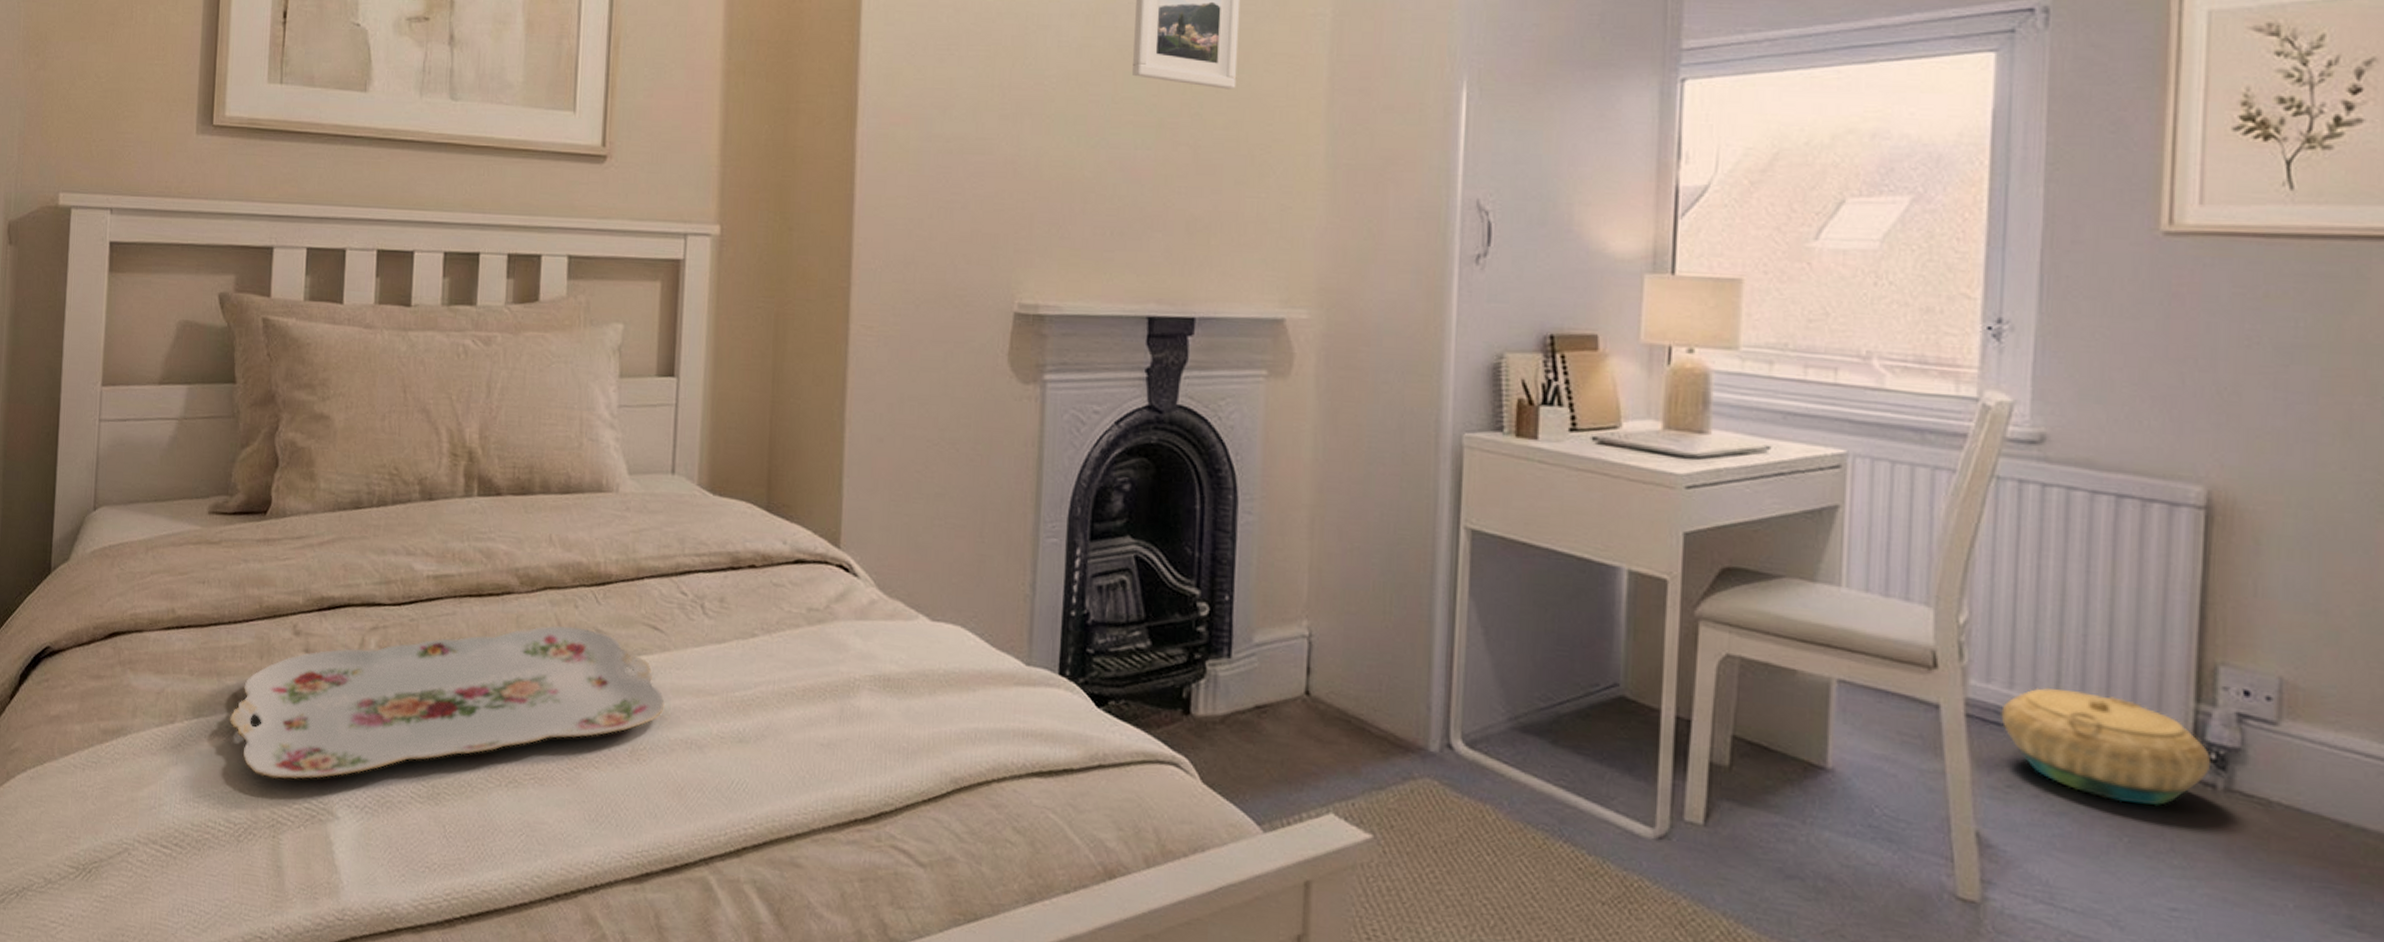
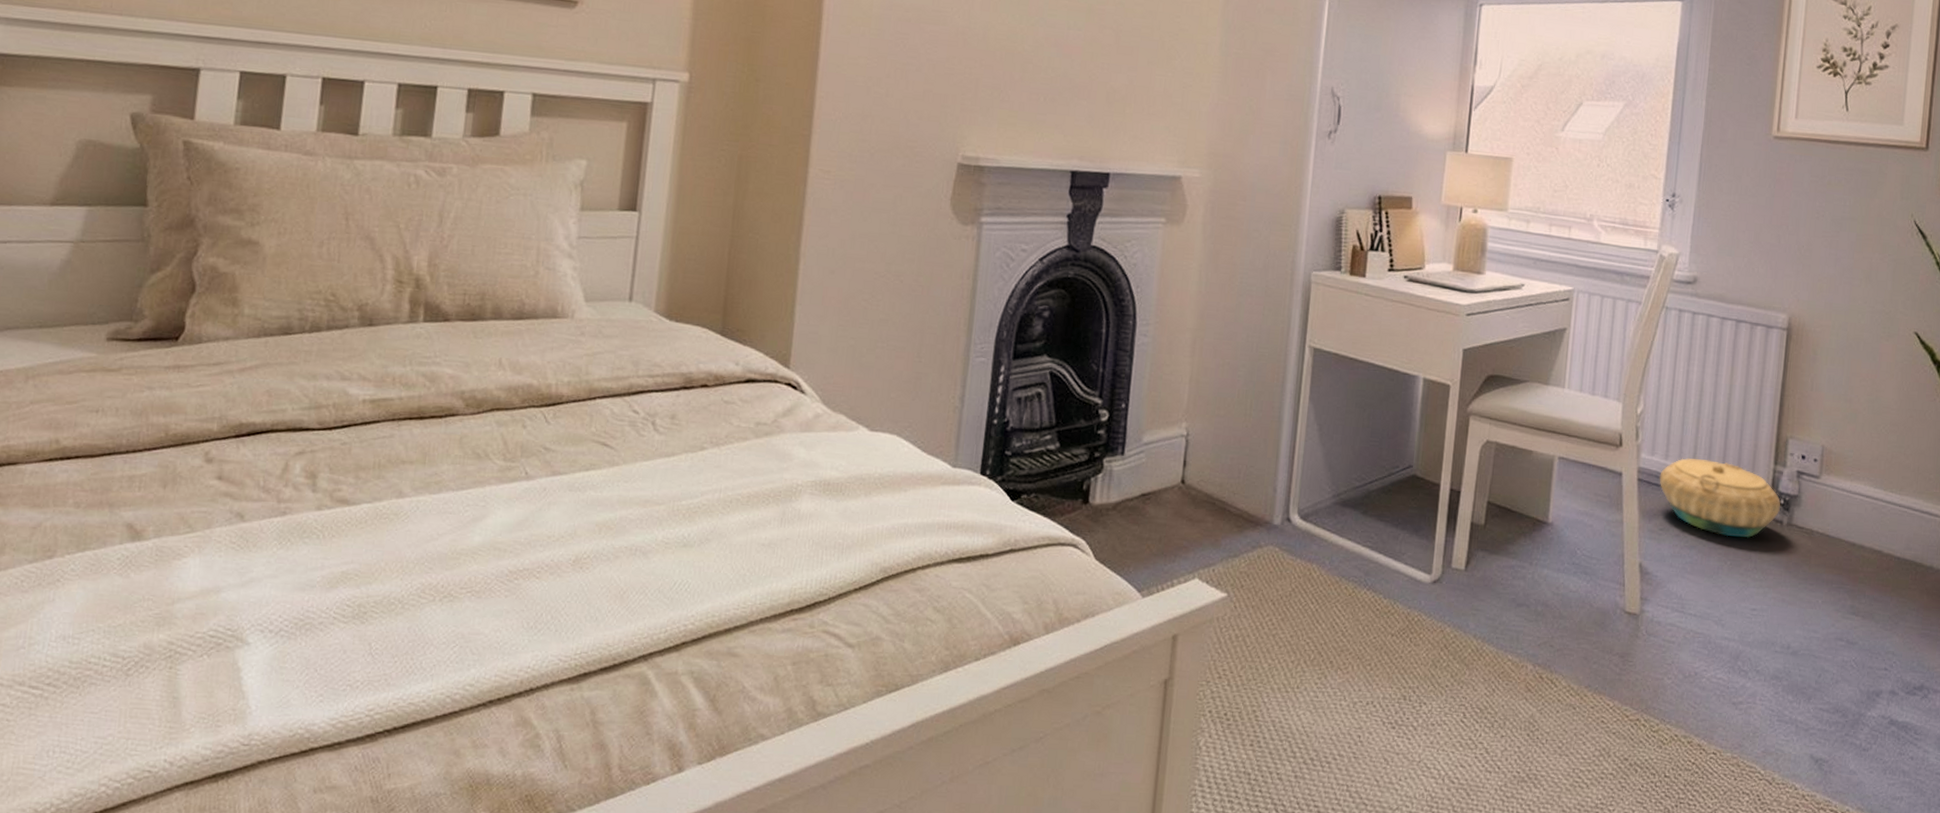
serving tray: present [229,626,666,779] -> none [121,445,612,609]

